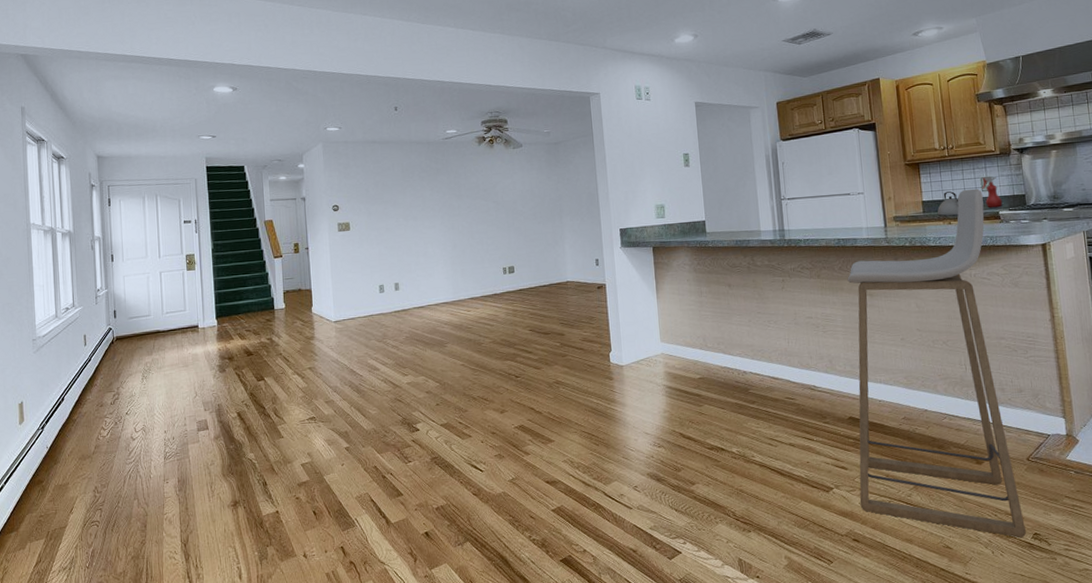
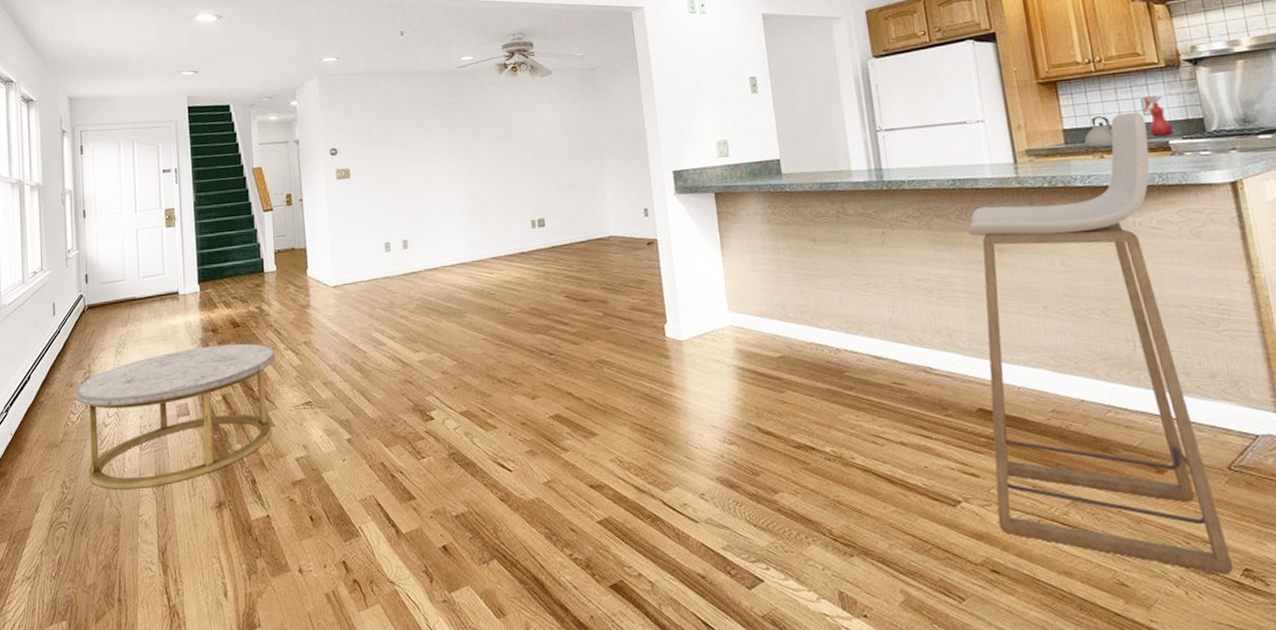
coffee table: none [105,369,284,493] -> present [75,343,276,490]

